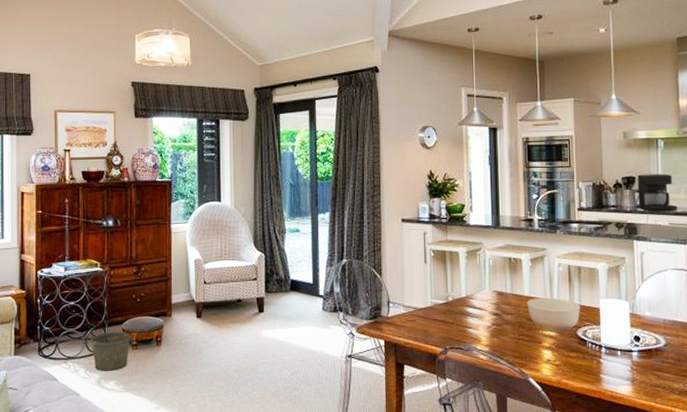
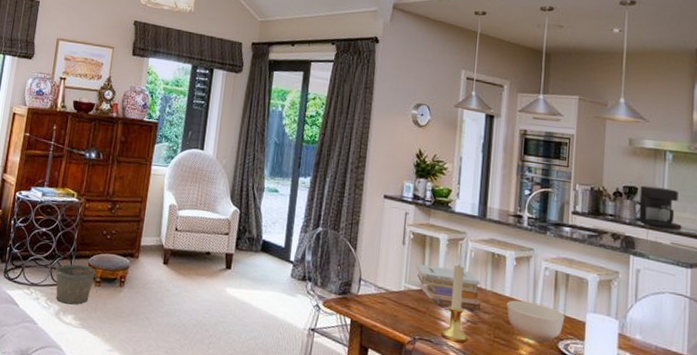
books: none [438,278,503,315] -> present [415,264,481,311]
candle holder: none [469,272,495,346] -> present [440,263,468,343]

